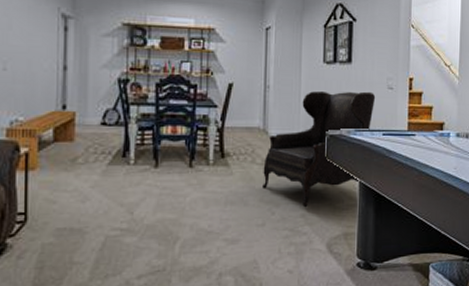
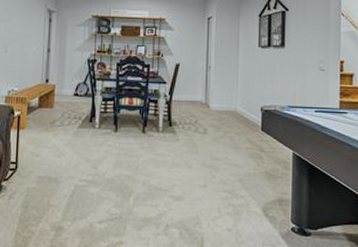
armchair: present [263,91,376,208] -> none [204,72,308,174]

